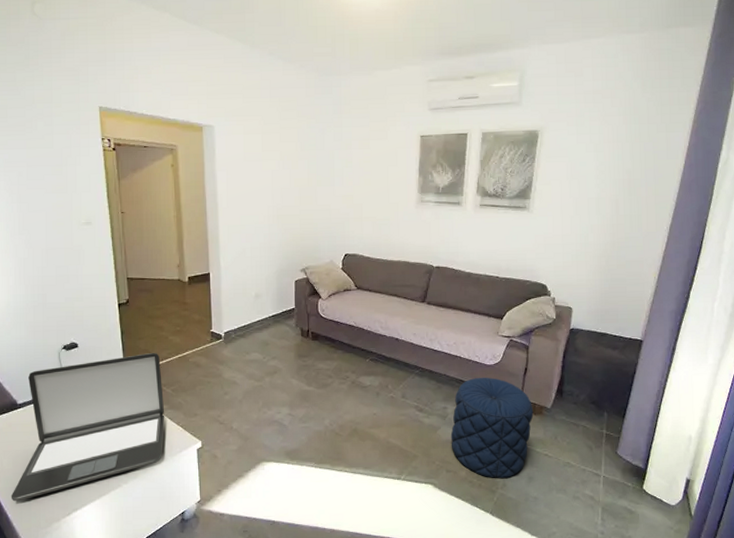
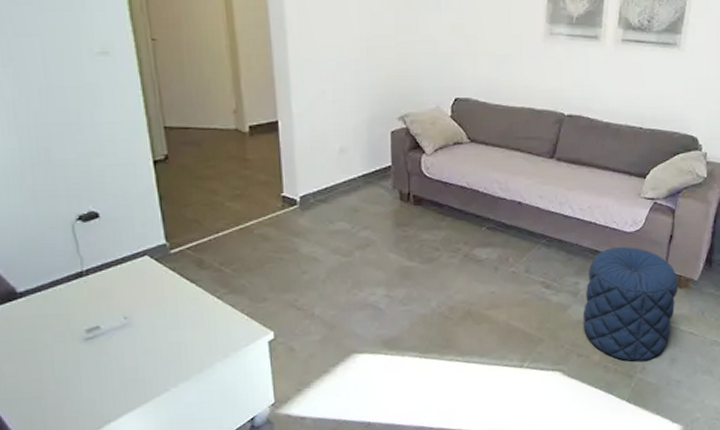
laptop: present [11,352,165,502] -> none [15,222,224,416]

